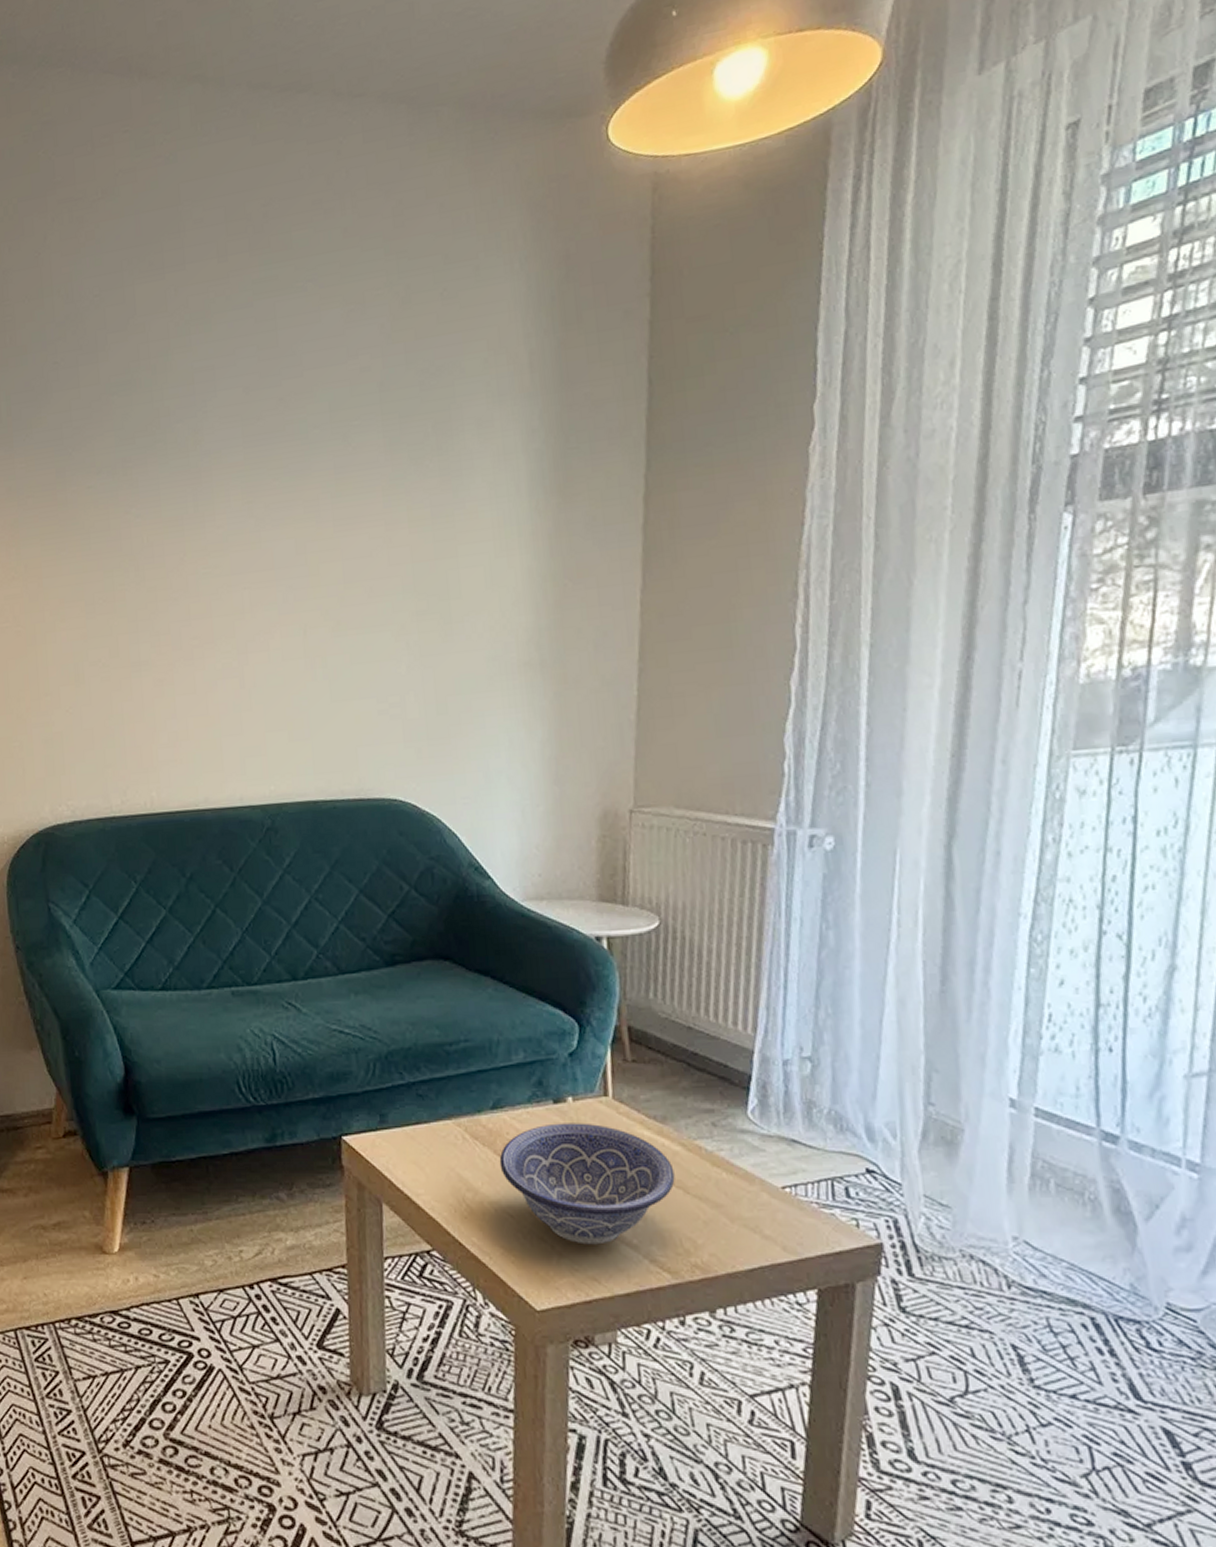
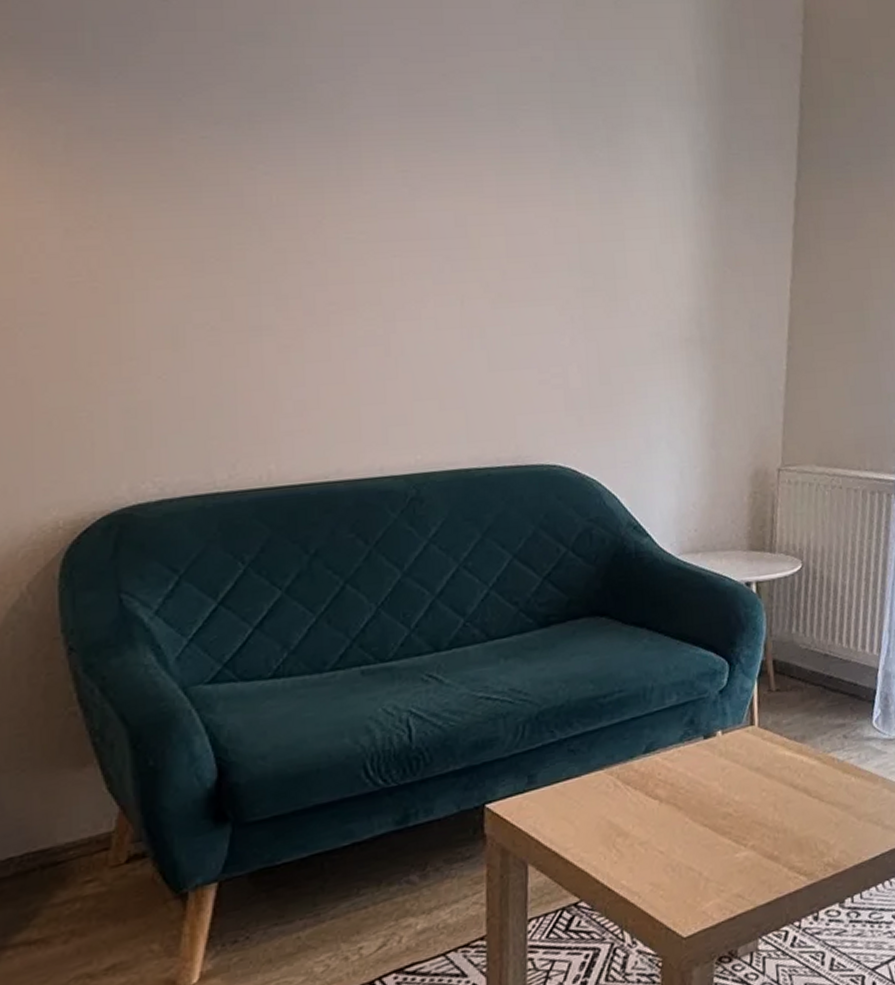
decorative bowl: present [499,1123,675,1245] -> none [650,752,812,866]

